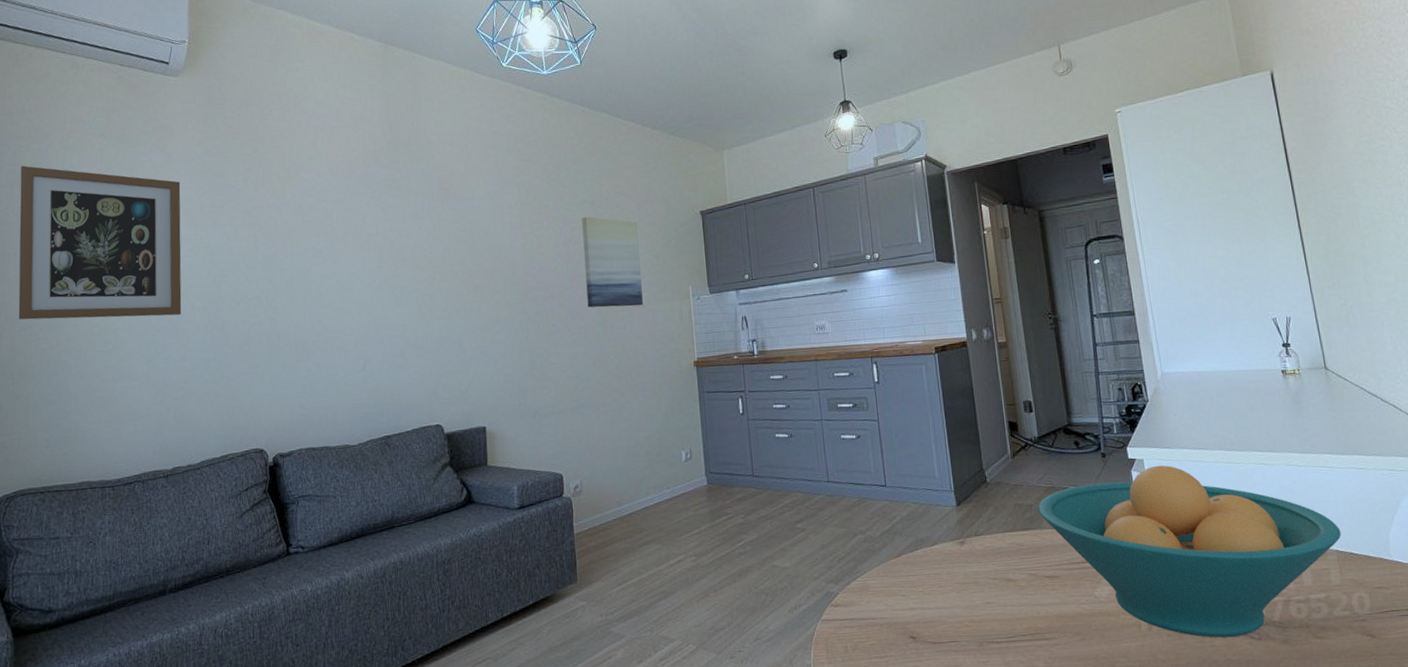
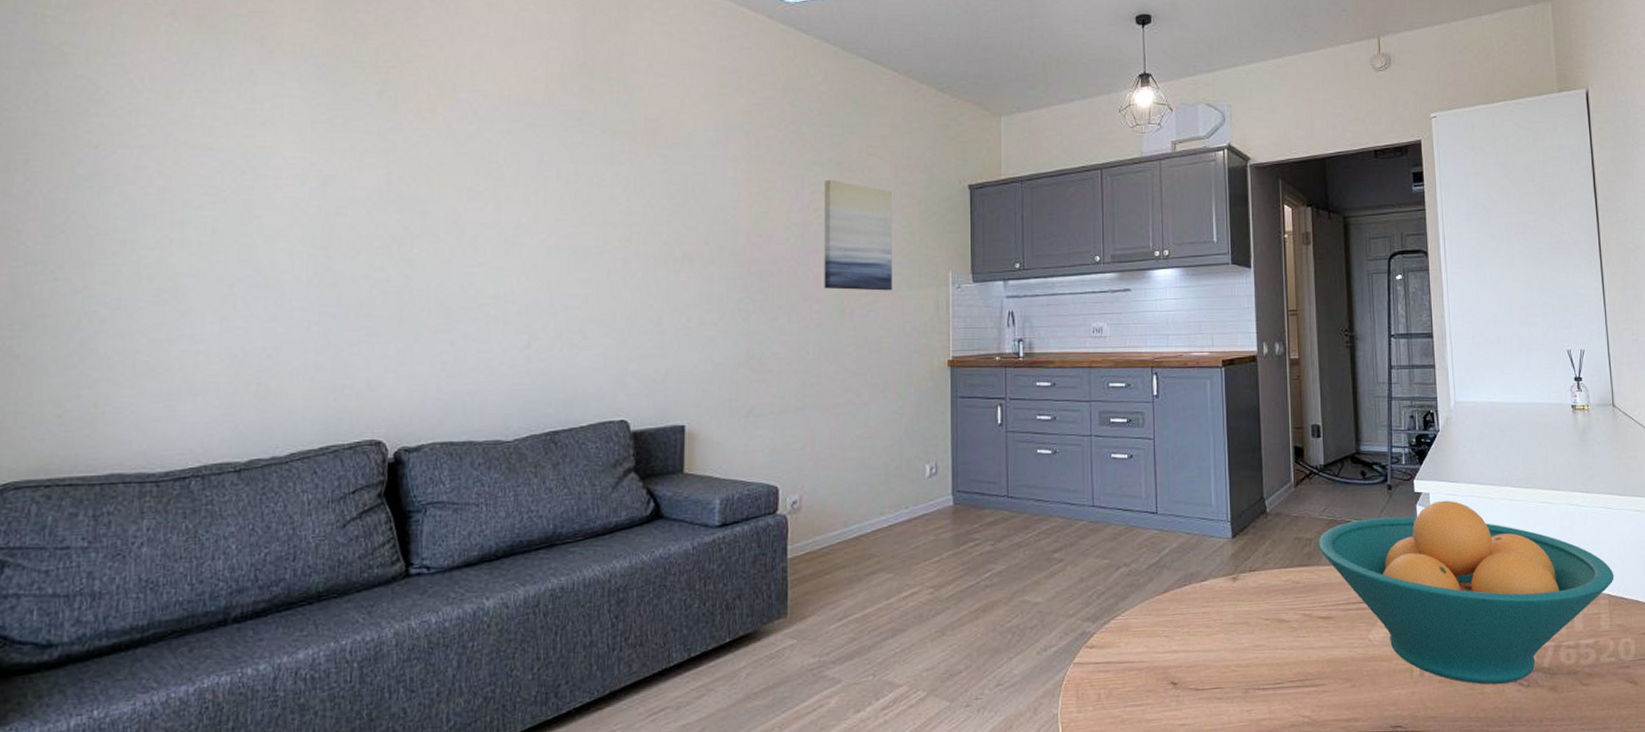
wall art: present [18,165,182,320] -> none [26,43,285,261]

